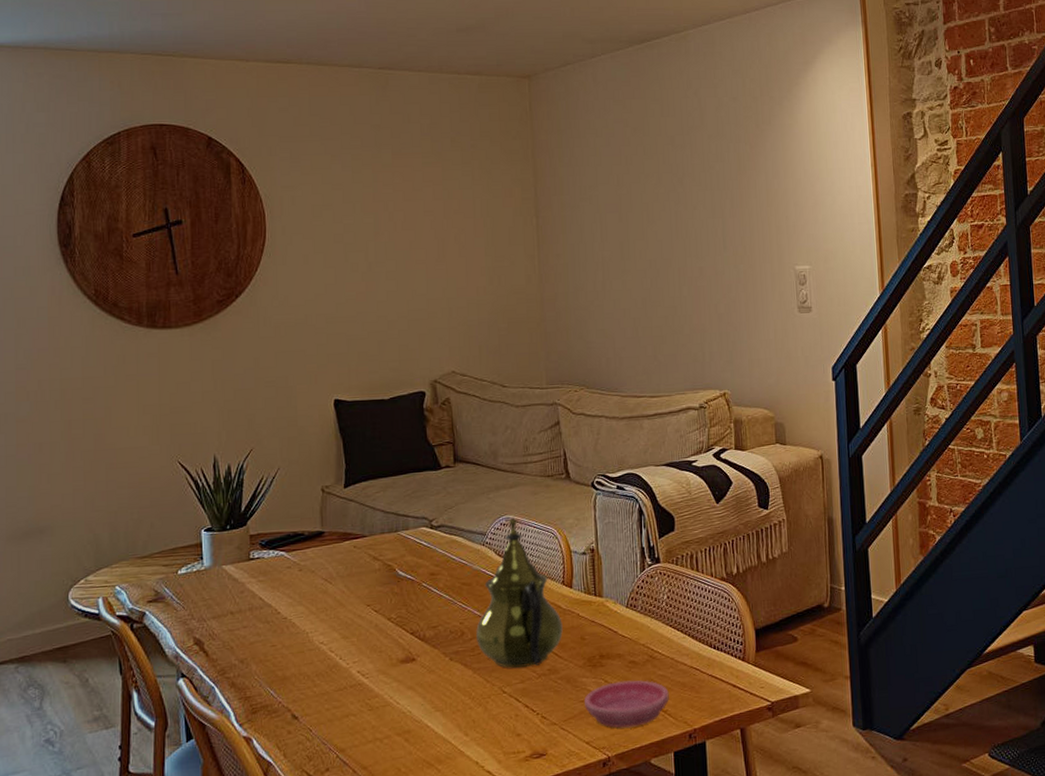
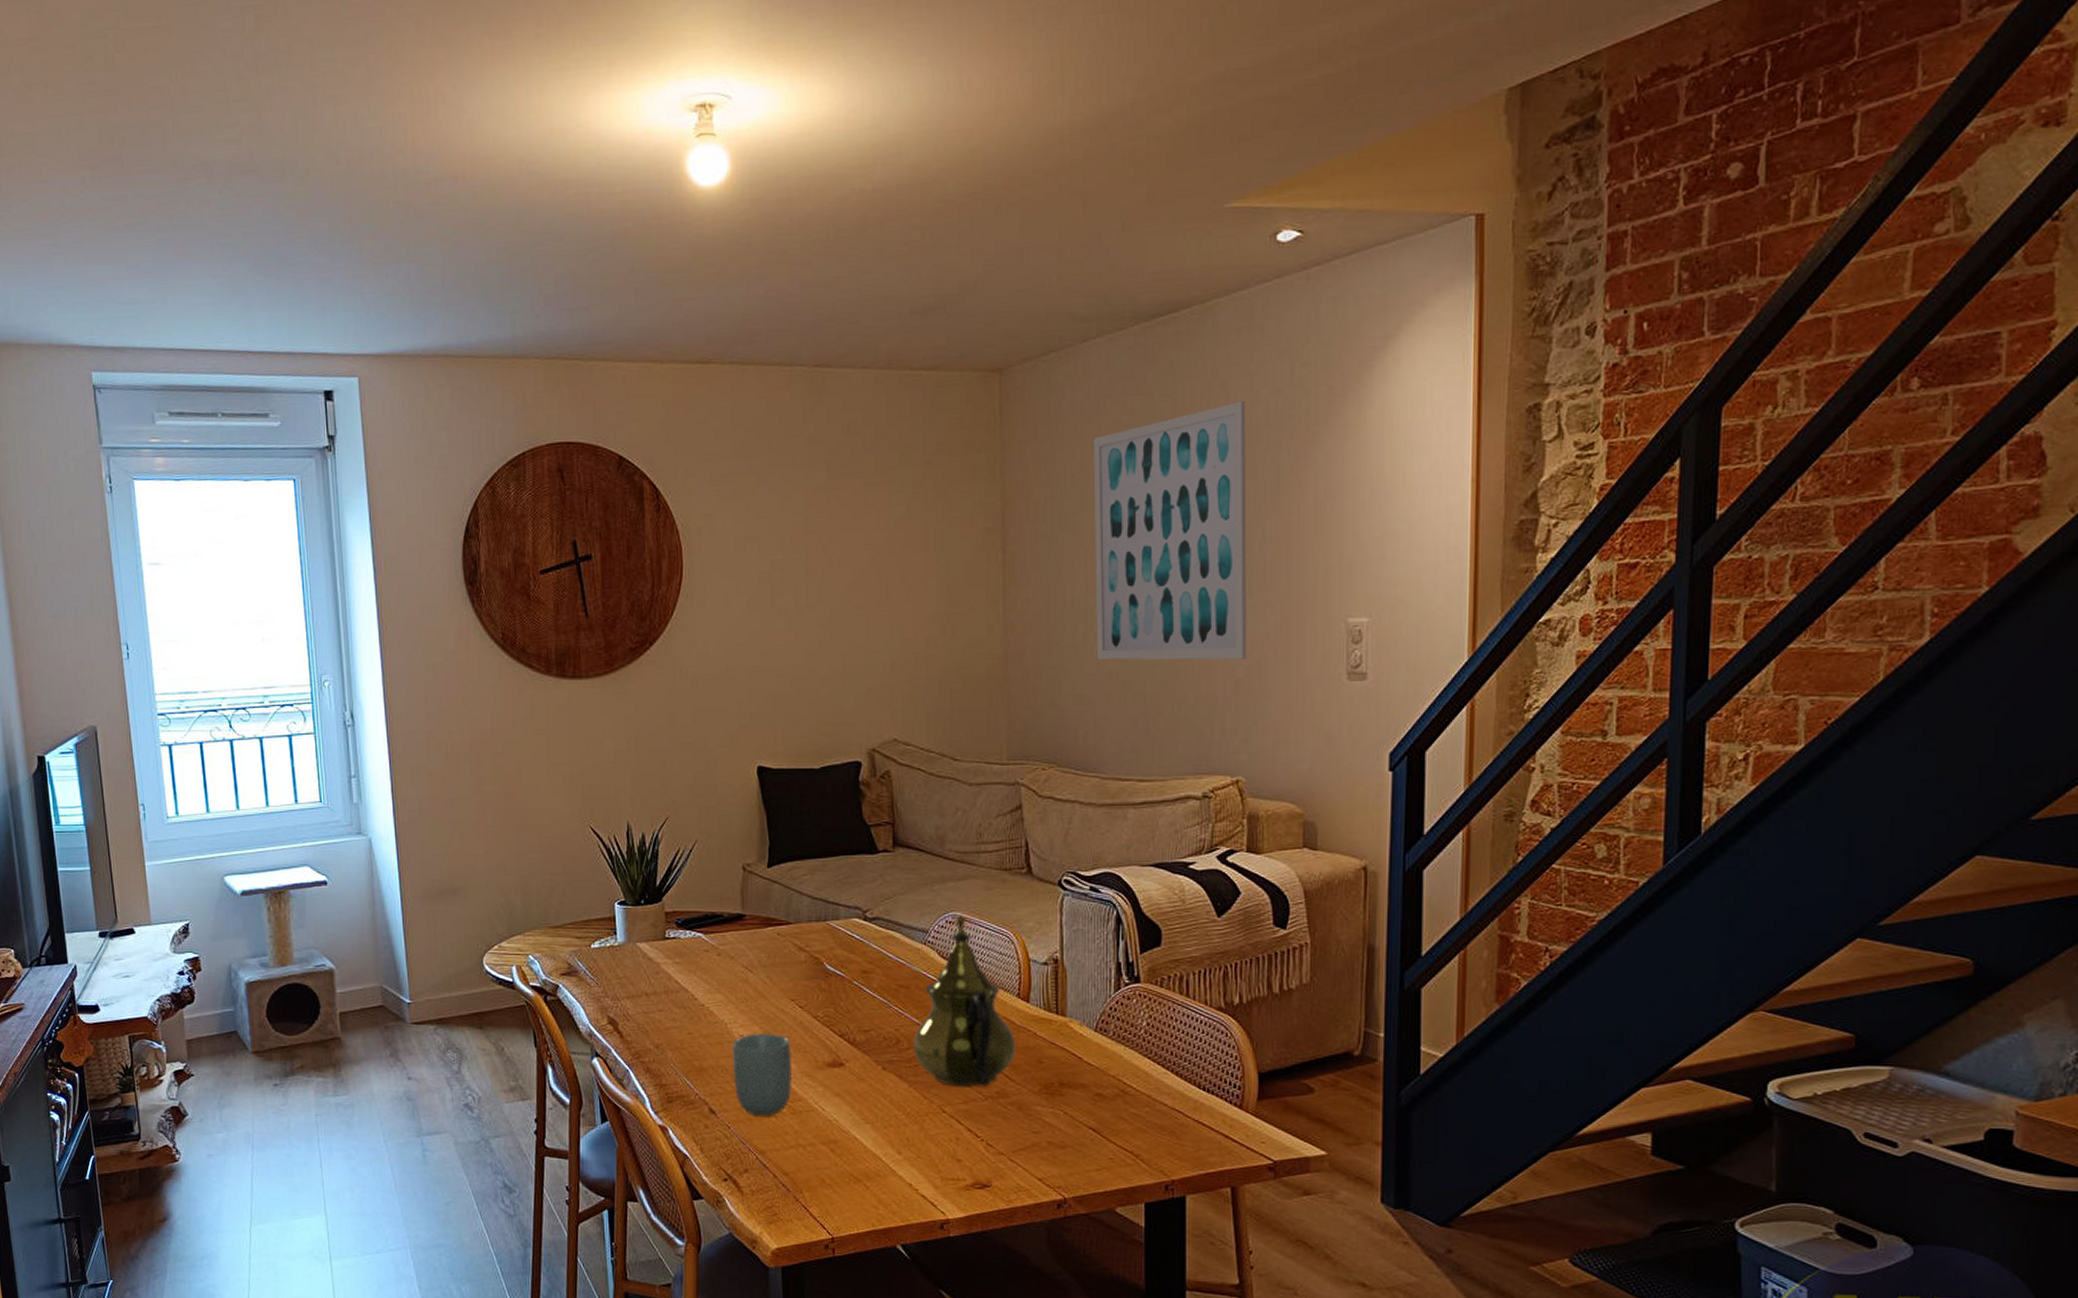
cup: none [314,638,369,717] -> present [733,1033,792,1116]
saucer: present [584,680,669,728] -> none [1039,1115,1143,1169]
wall art: none [602,106,725,302] -> present [1093,402,1247,661]

